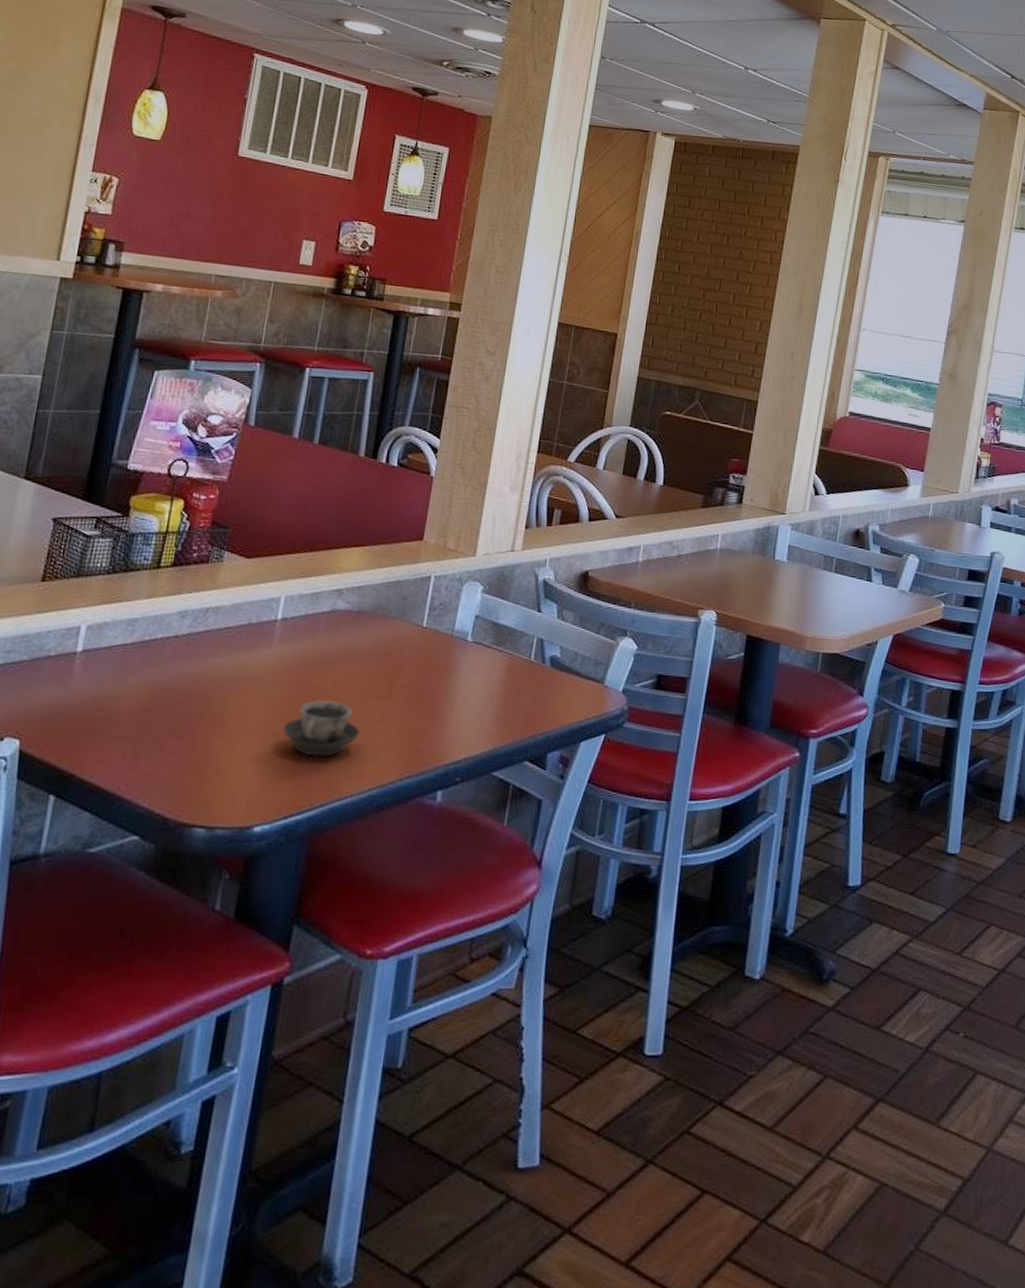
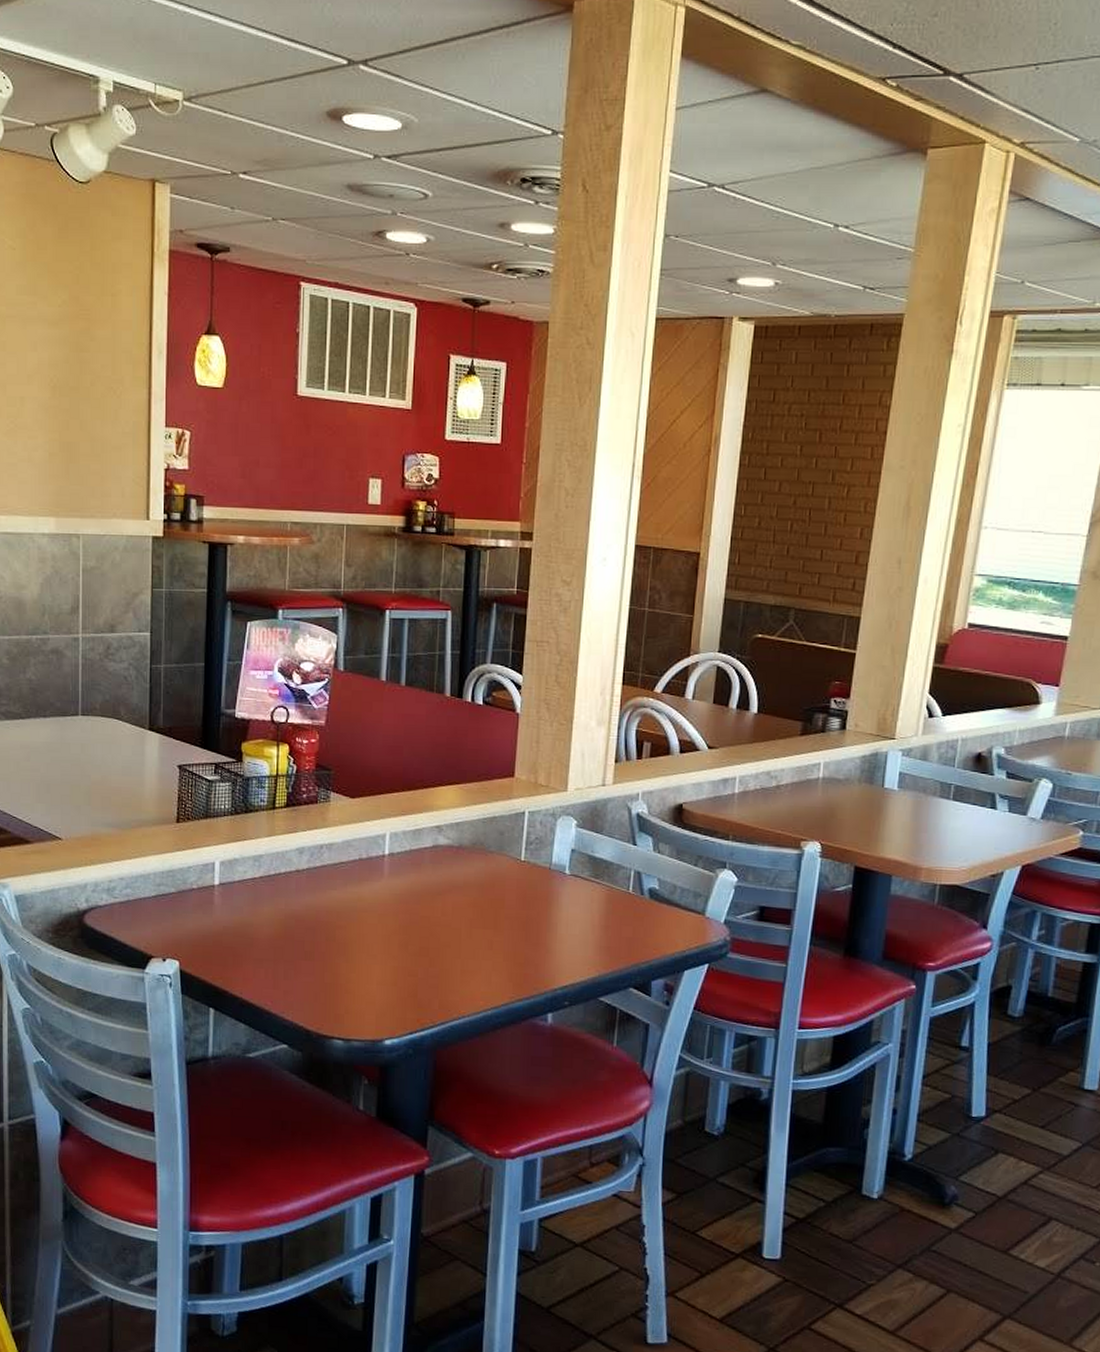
cup: present [282,699,361,757] -> none [400,928,471,980]

